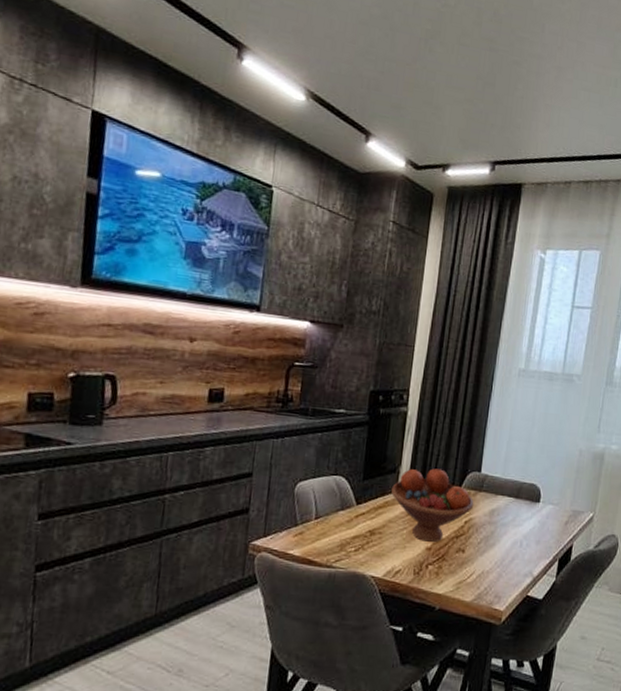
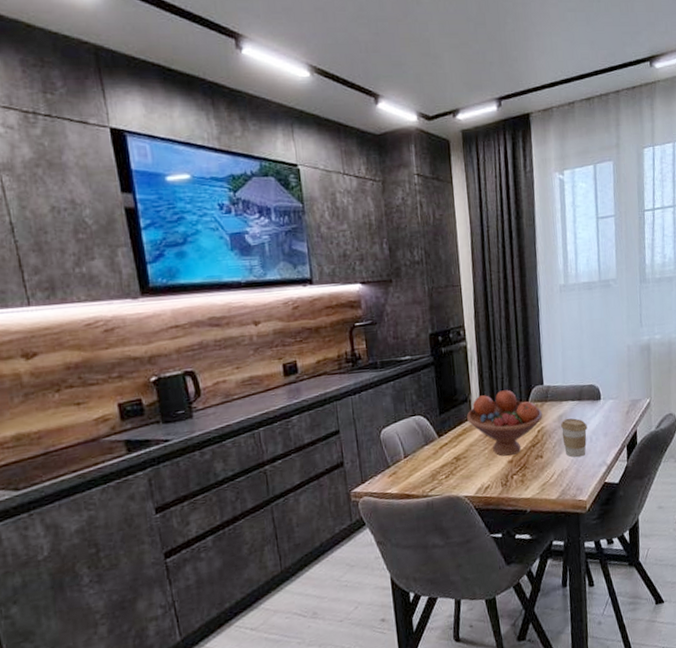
coffee cup: none [490,514,520,561] -> present [561,418,587,458]

